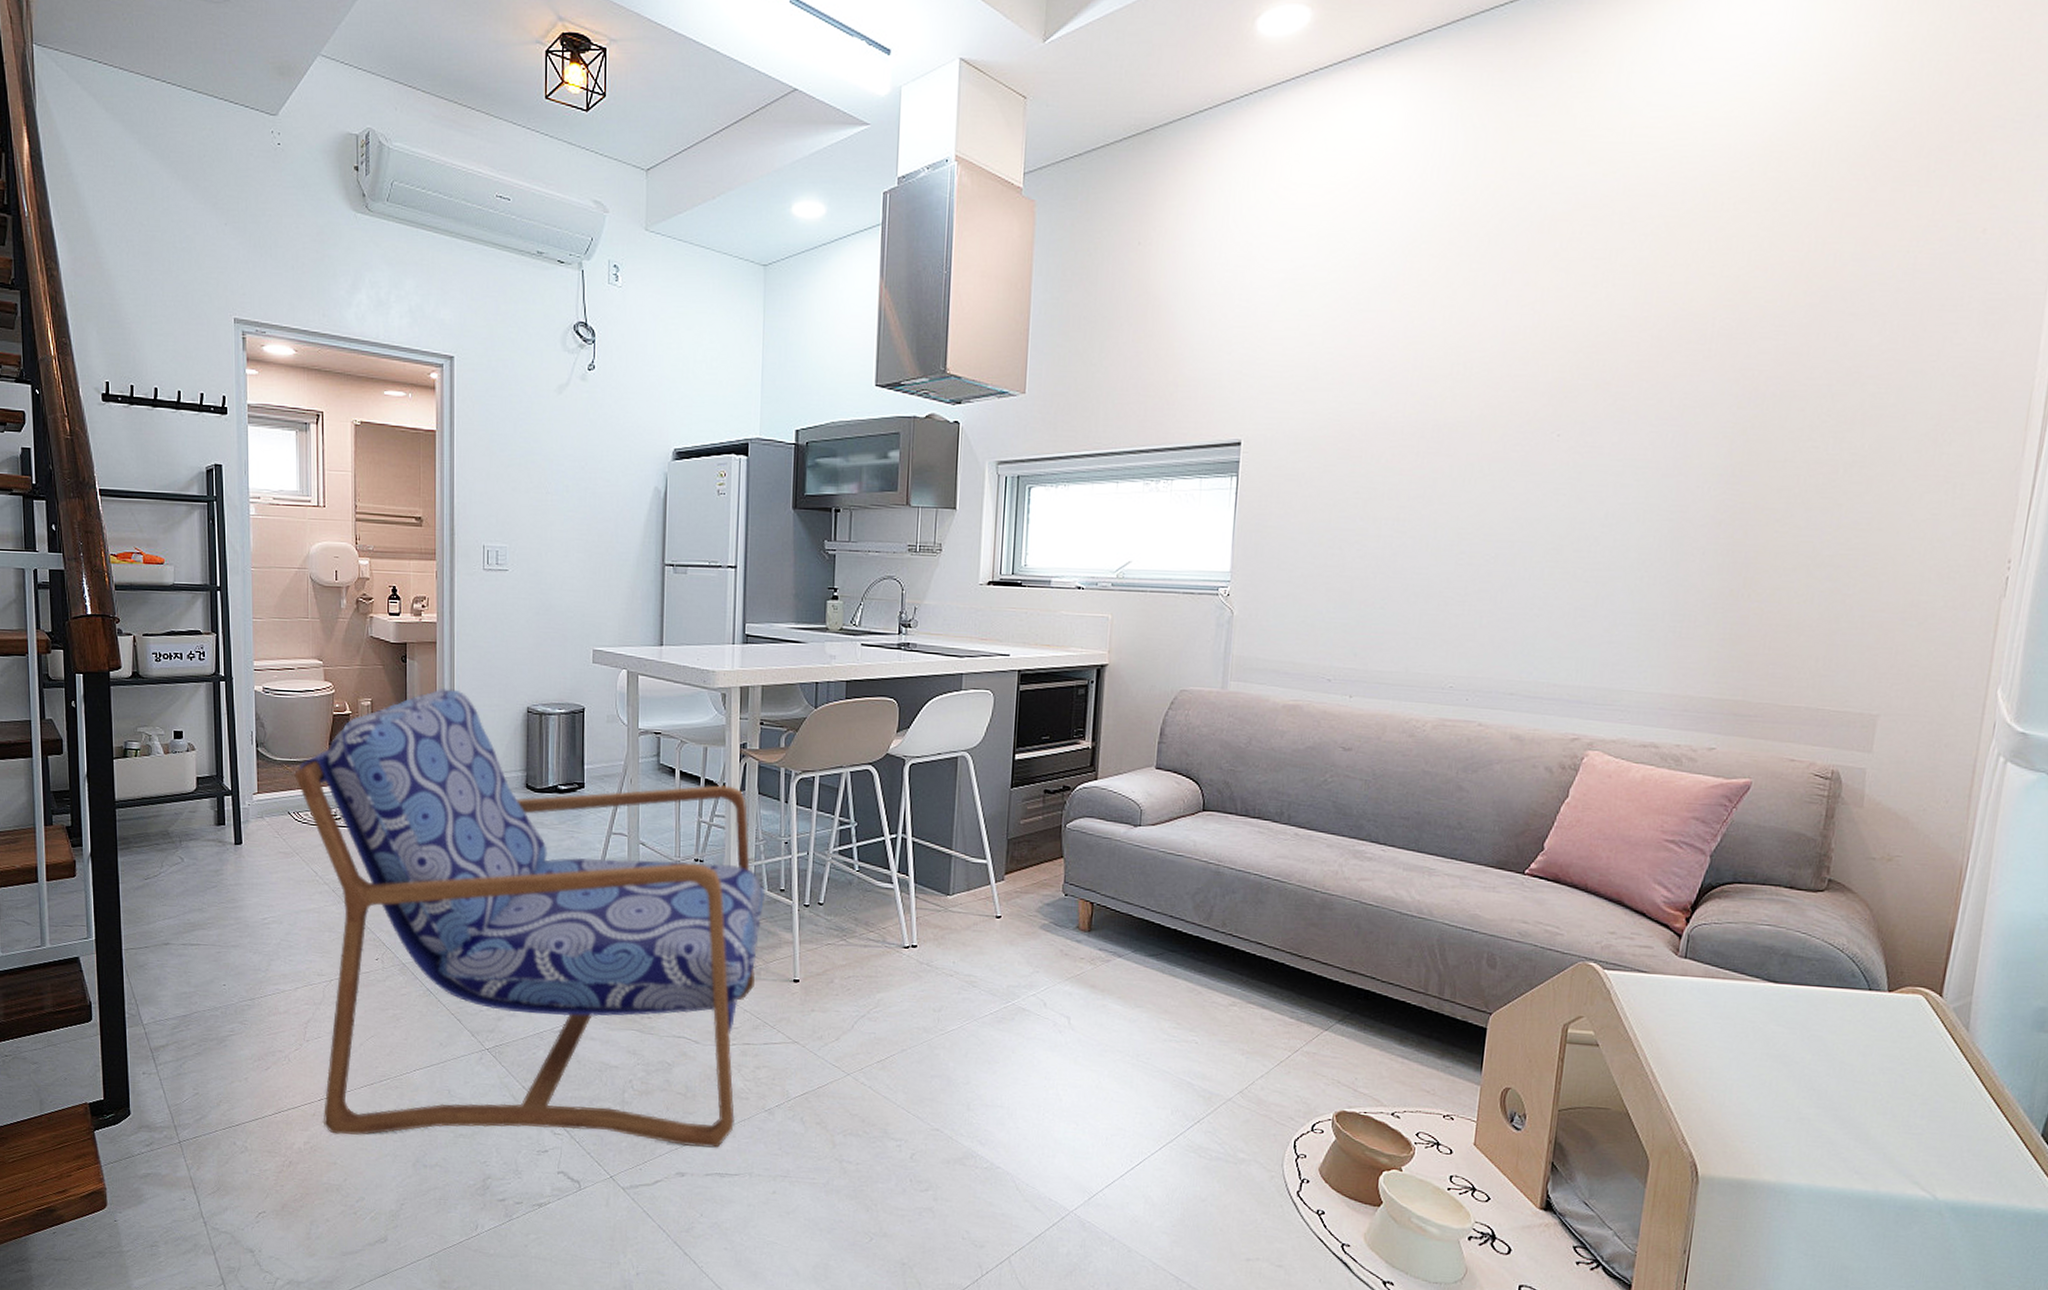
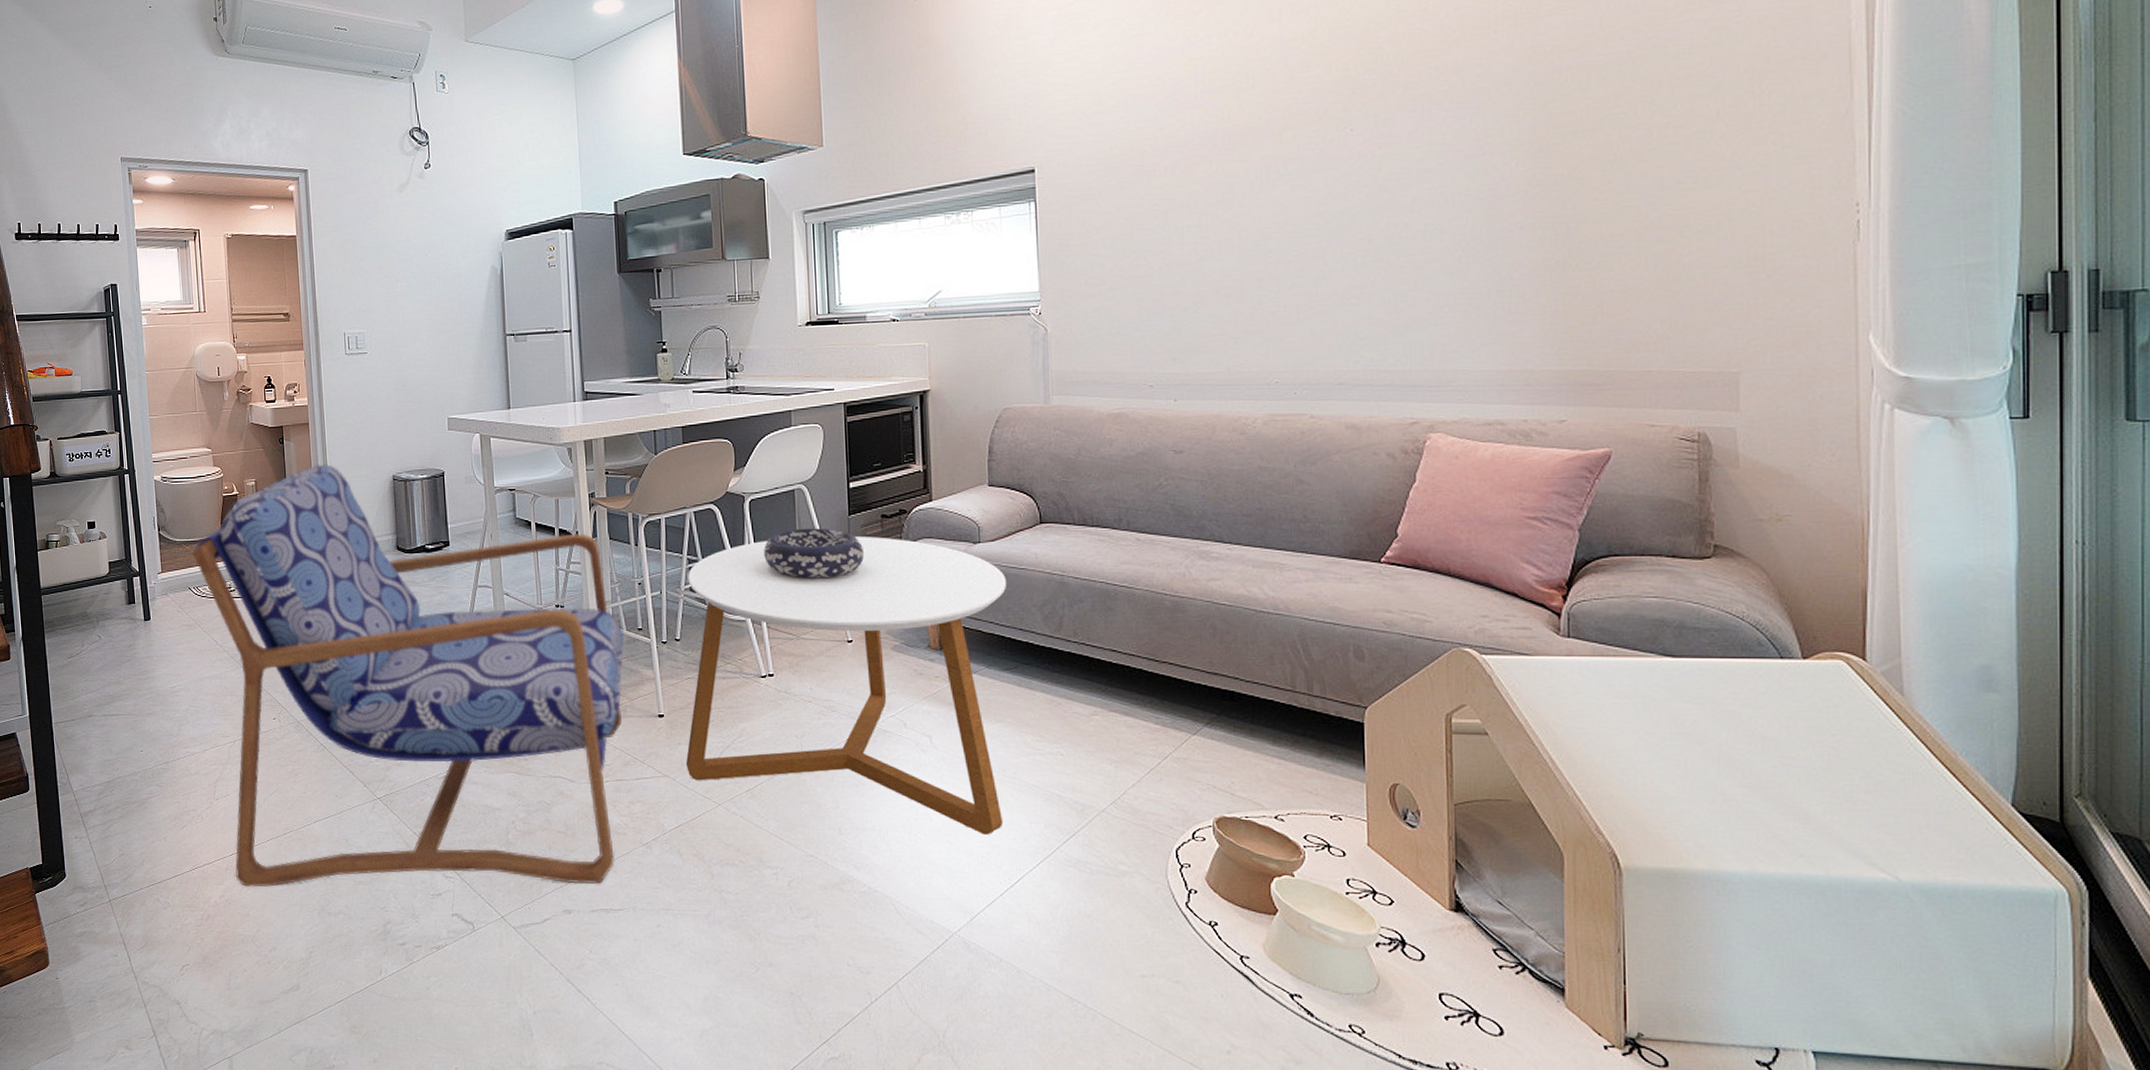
coffee table: none [818,808,1162,1118] -> present [686,536,1006,835]
decorative bowl: none [919,797,1023,851] -> present [764,528,865,579]

